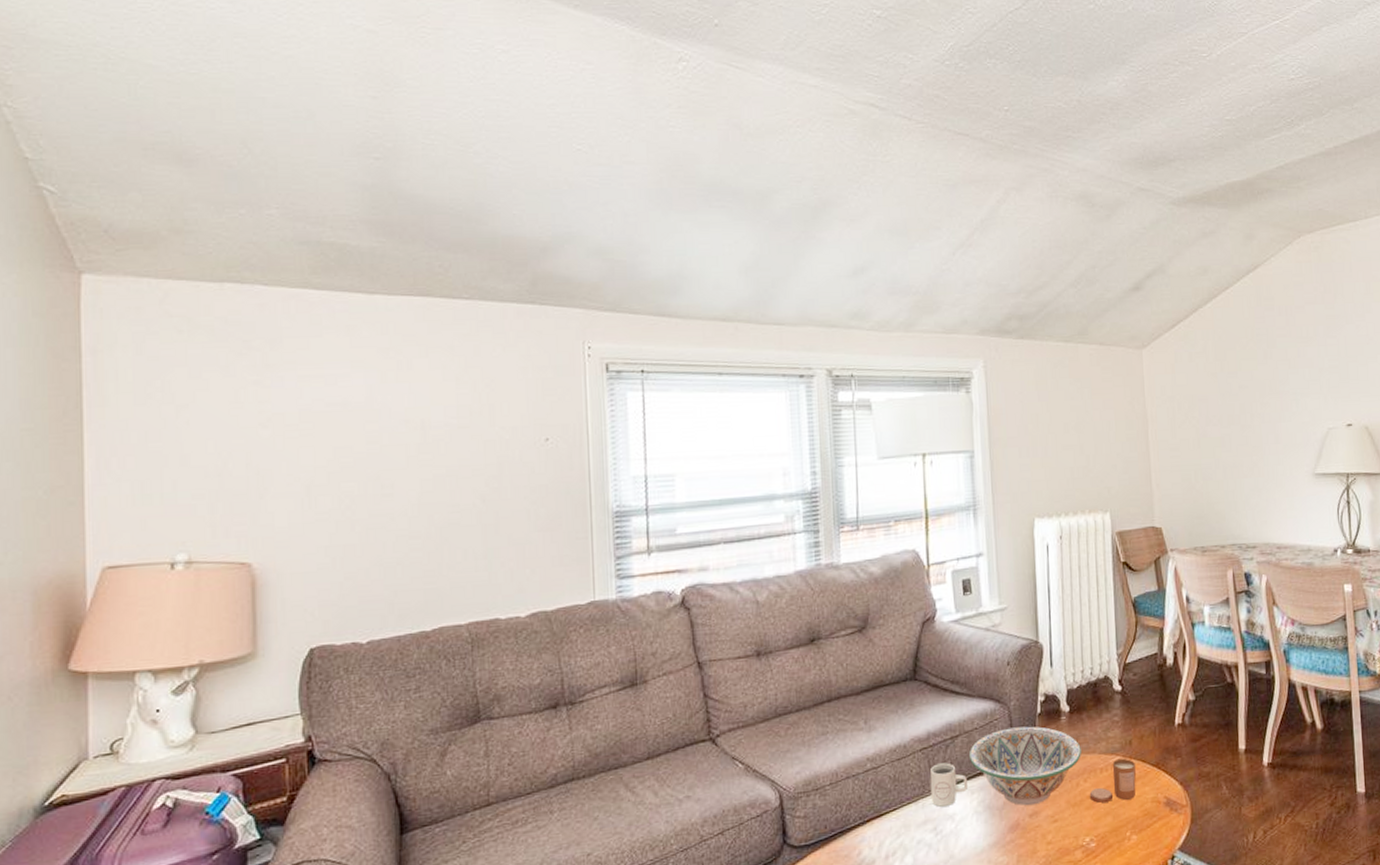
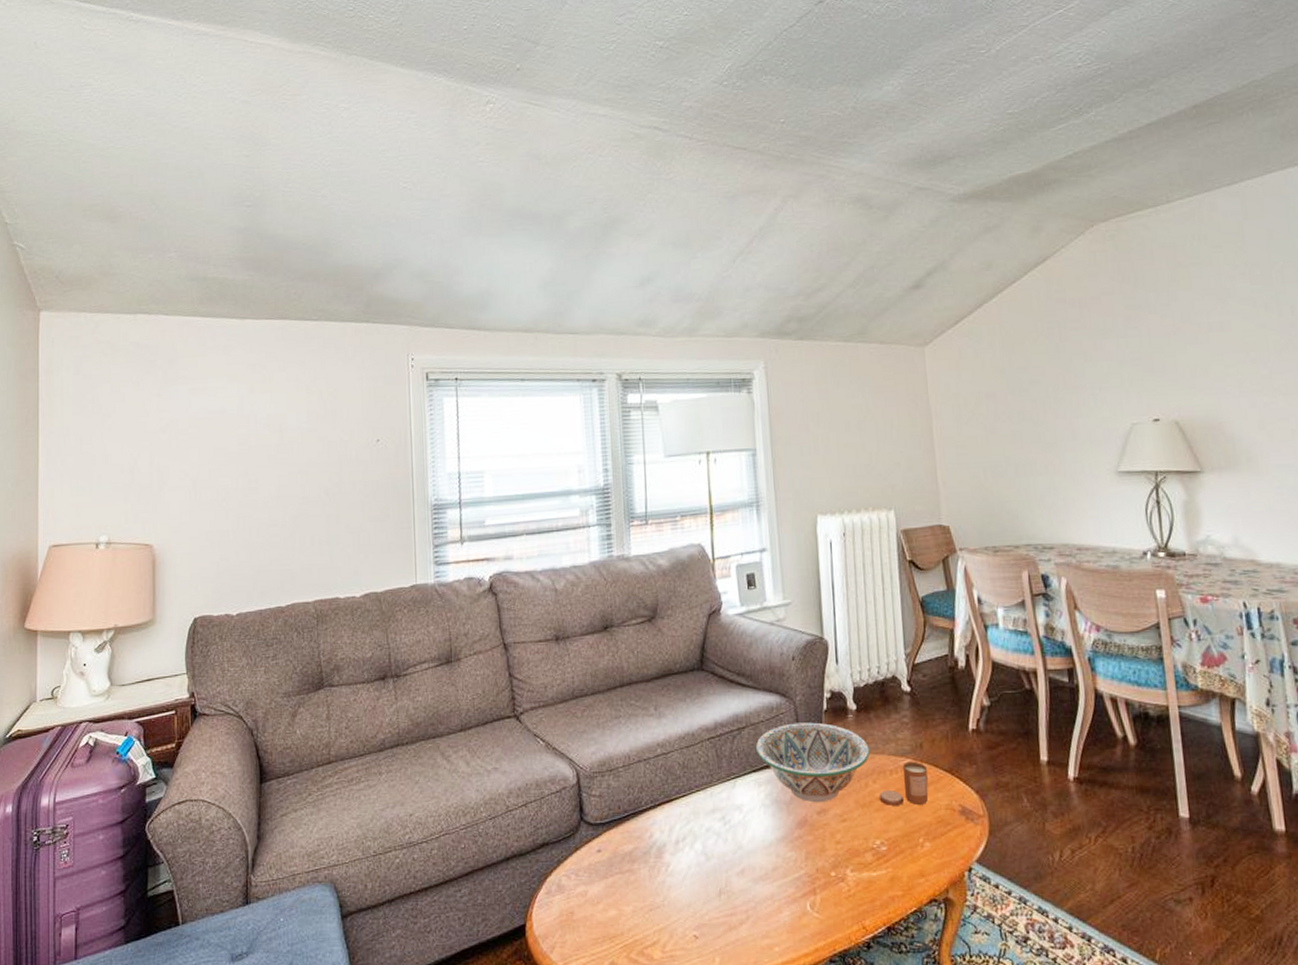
mug: present [929,762,967,807] -> none [717,753,755,797]

